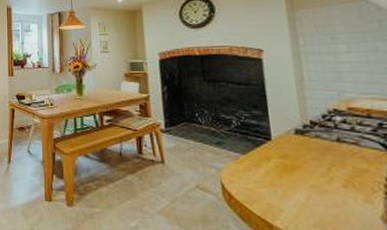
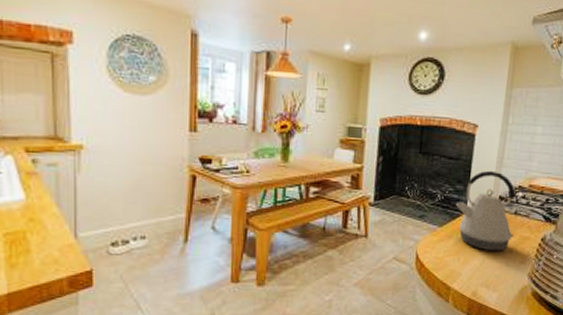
kettle: none [255,93,345,185] -> present [455,170,516,251]

